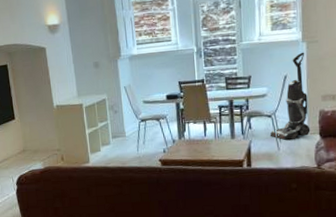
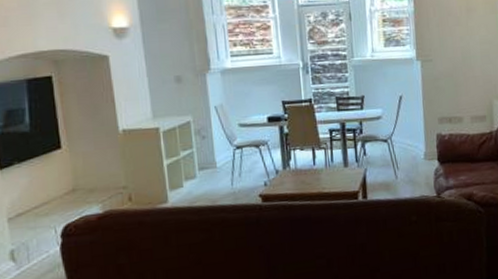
vacuum cleaner: present [269,52,311,140] -> none [386,71,429,167]

